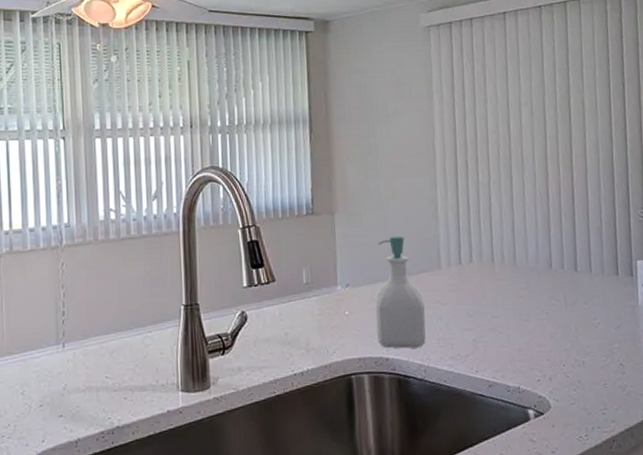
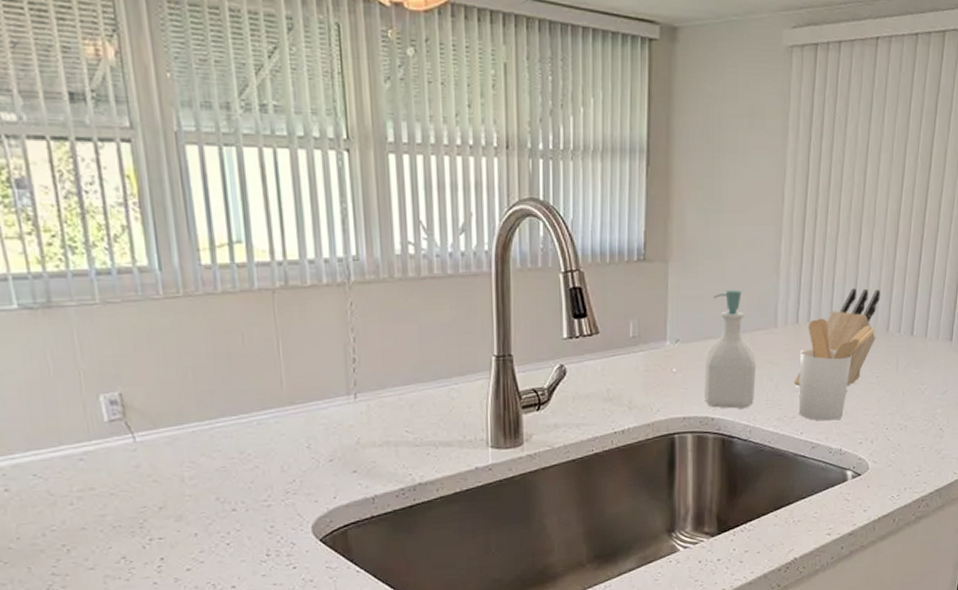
knife block: none [463,228,540,326] -> present [794,288,880,387]
utensil holder: none [465,258,539,359] -> present [798,318,876,421]

